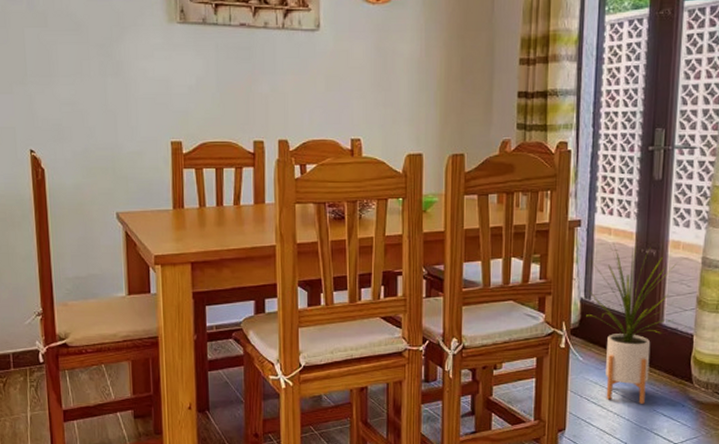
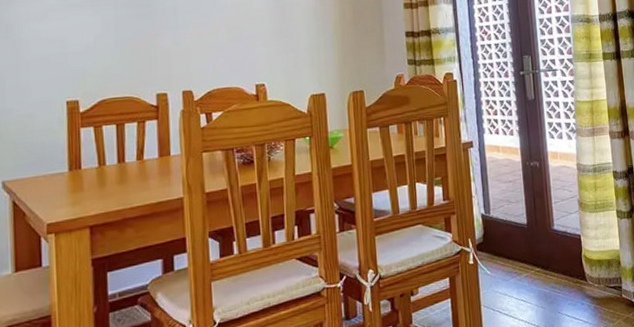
house plant: present [586,242,677,404] -> none [483,156,562,309]

